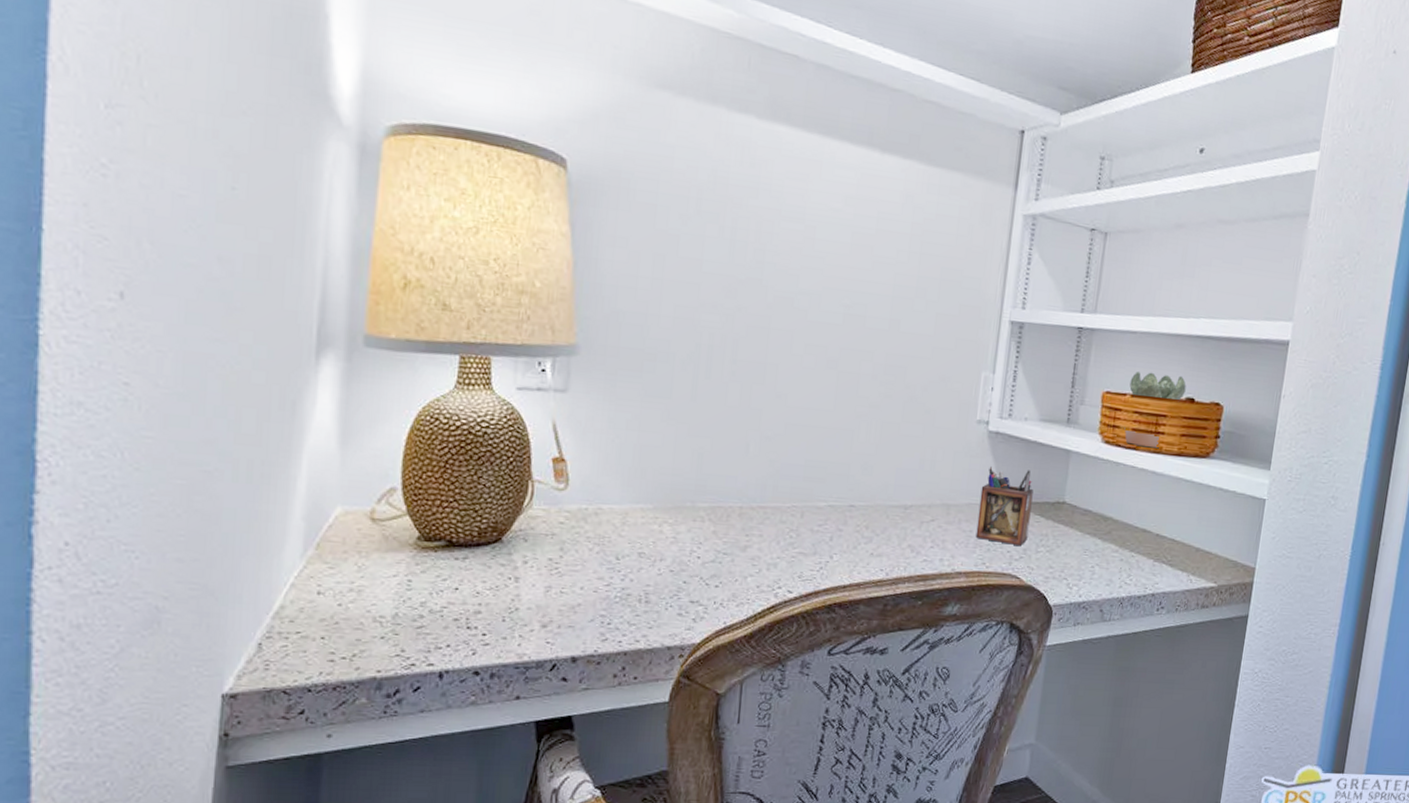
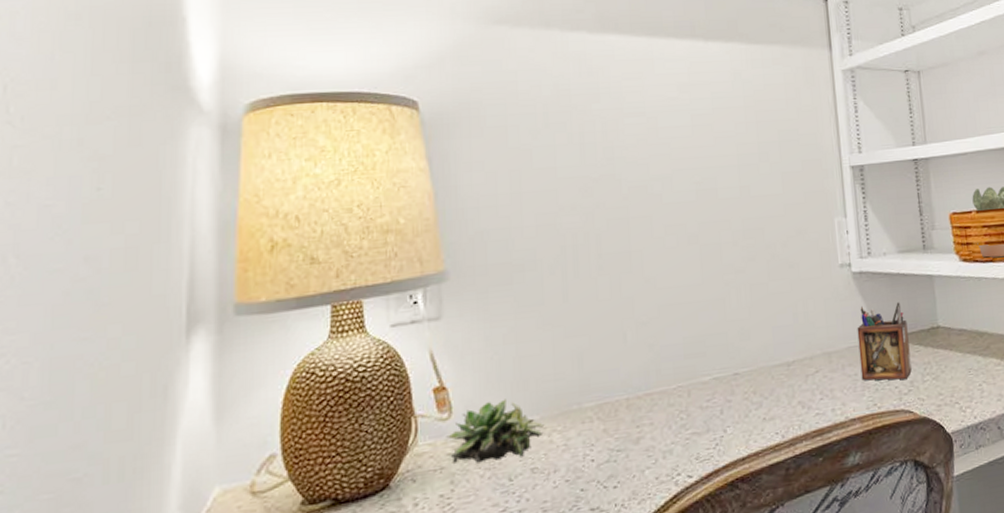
succulent plant: none [560,482,657,540] -> present [446,399,545,464]

